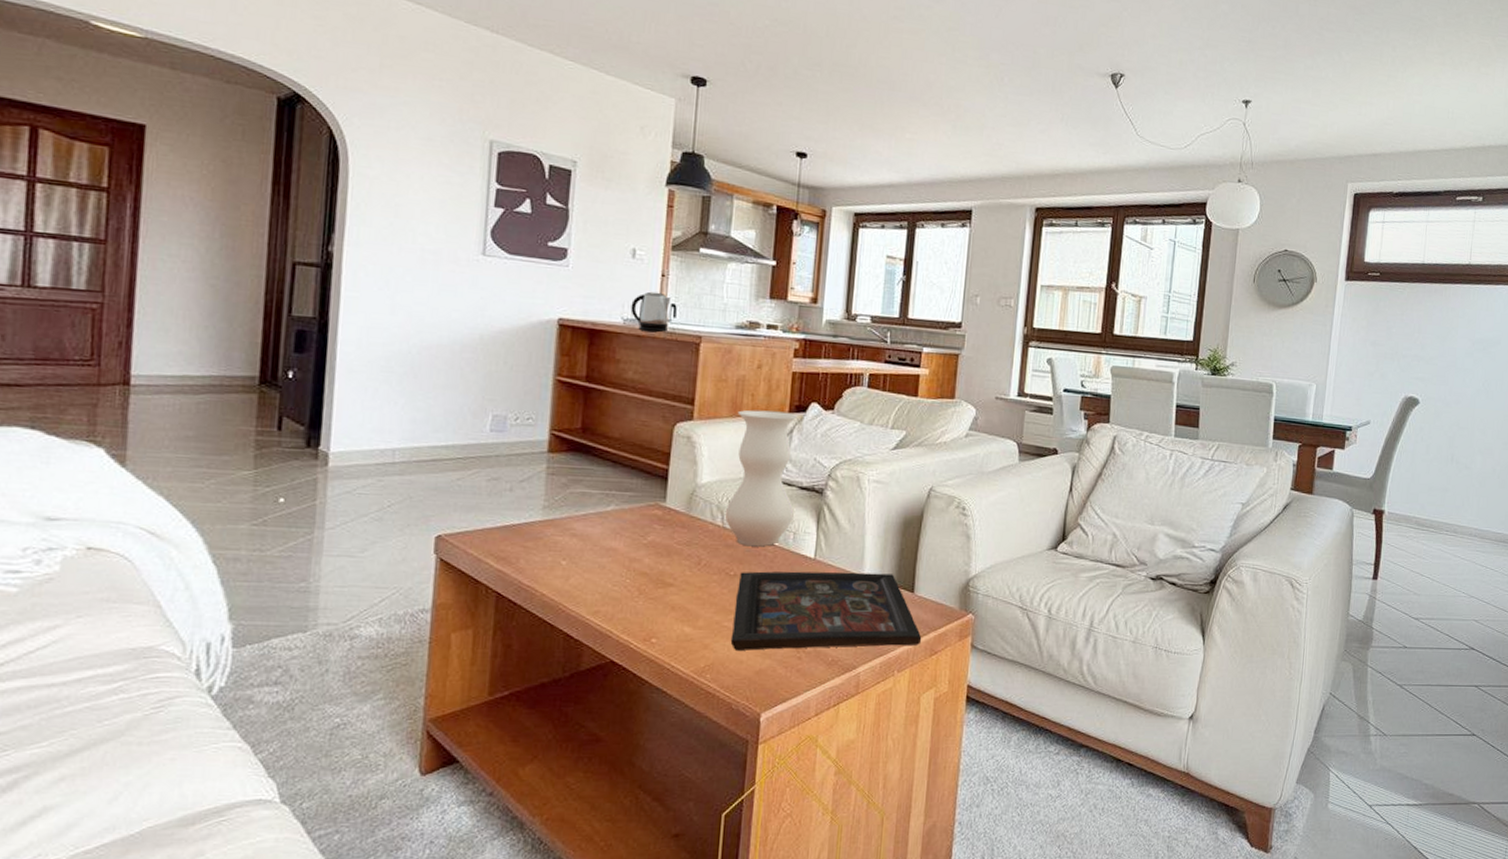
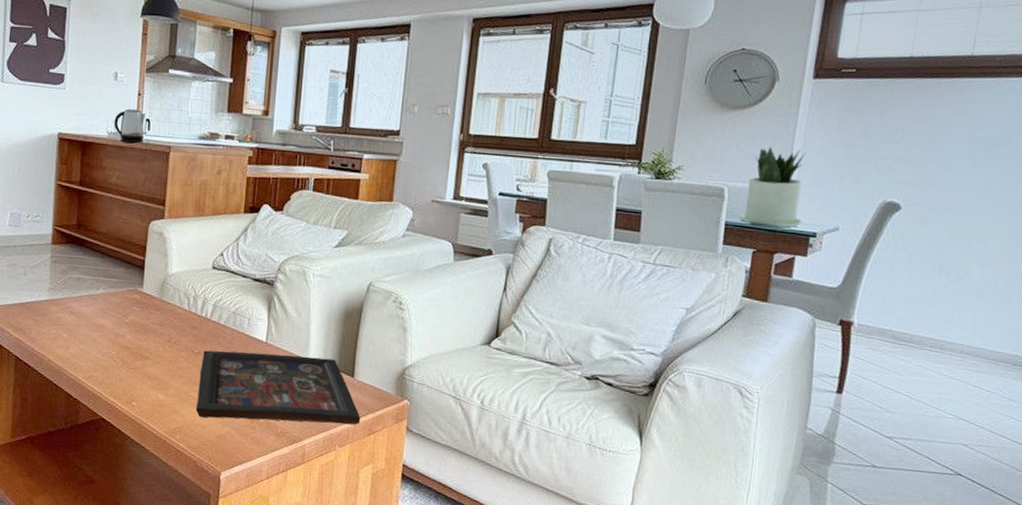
vase: present [724,409,797,547] -> none [190,210,251,330]
planter: none [1286,345,1341,422] -> present [739,147,805,228]

